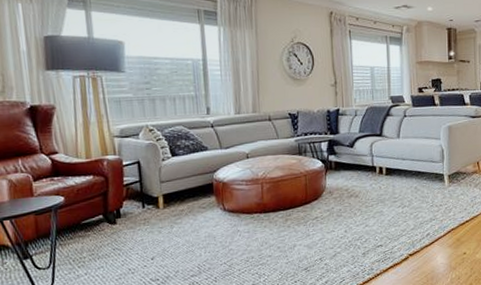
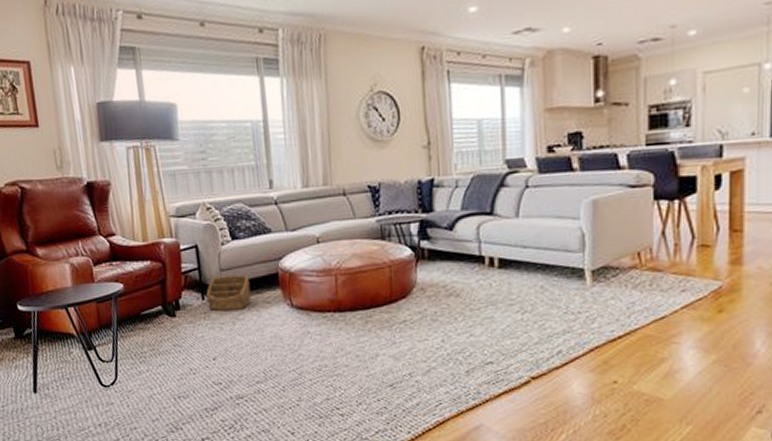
basket: none [146,185,189,217] -> present [206,275,252,311]

